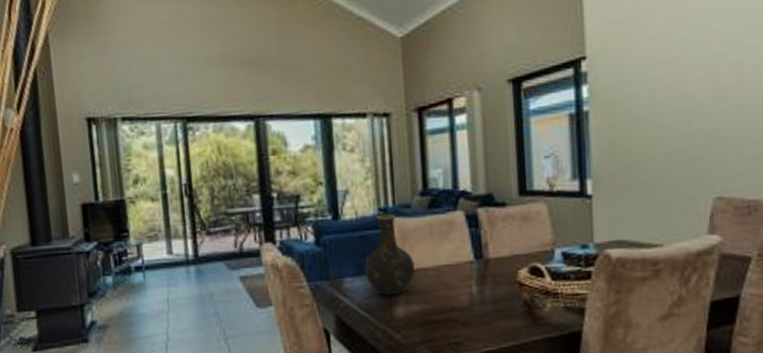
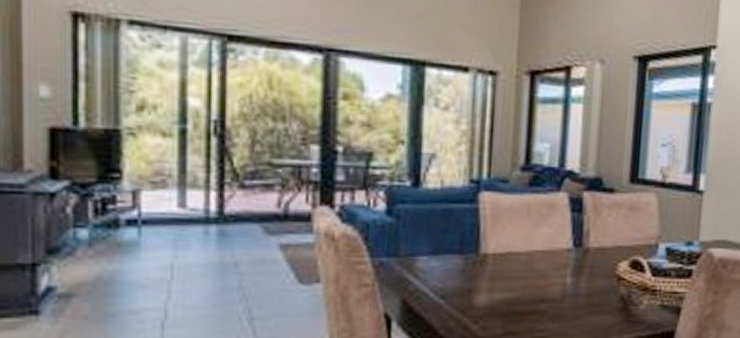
vase: present [364,214,416,297] -> none [444,187,506,282]

